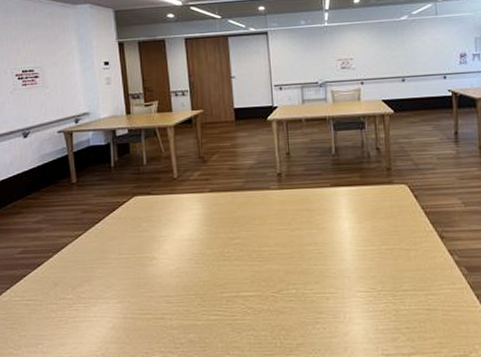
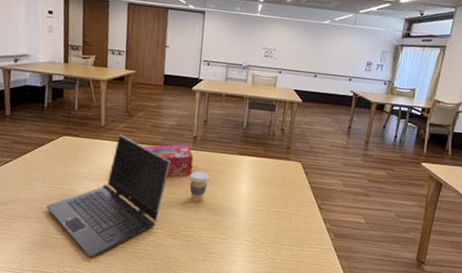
laptop computer: none [126,184,257,339] -> present [46,134,171,259]
tissue box: none [223,183,283,226] -> present [143,144,194,177]
coffee cup: none [280,213,304,251] -> present [189,171,210,202]

